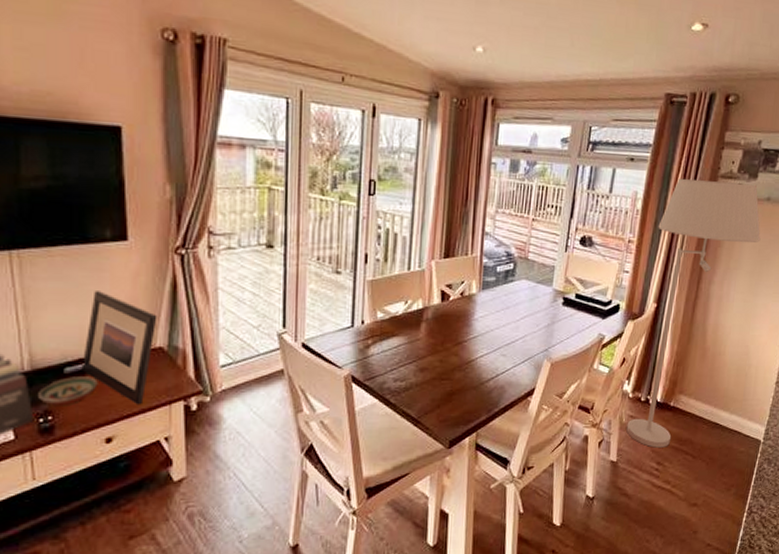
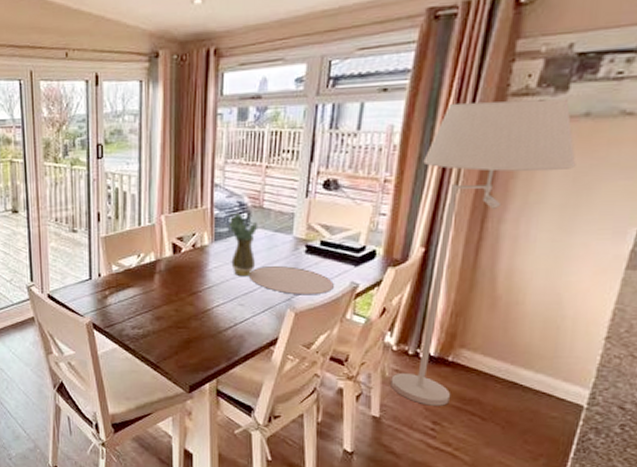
vase: none [496,262,523,327] -> present [228,212,258,277]
placemat: none [511,317,585,346] -> present [248,266,334,295]

